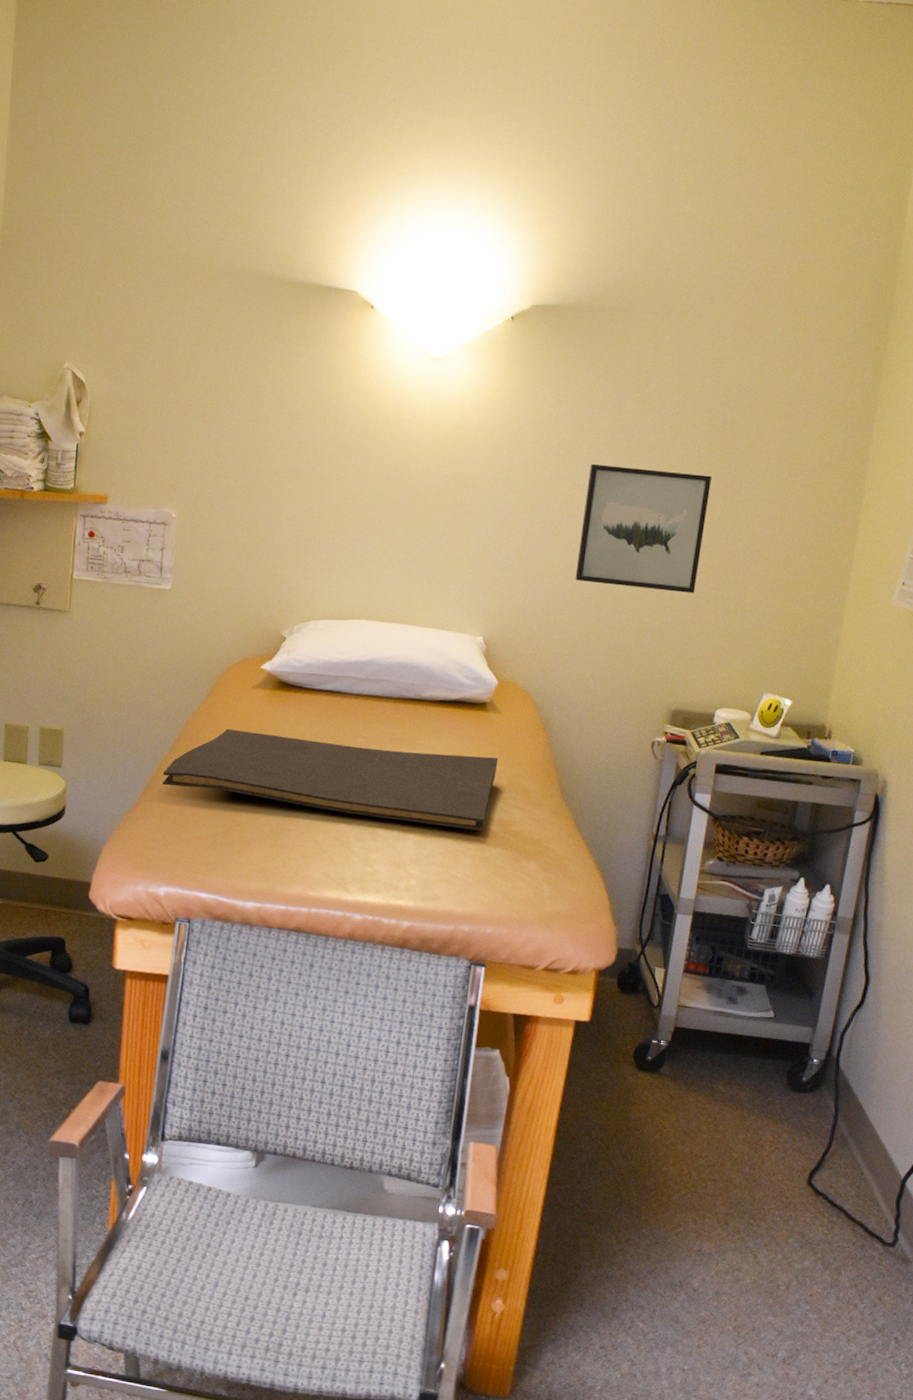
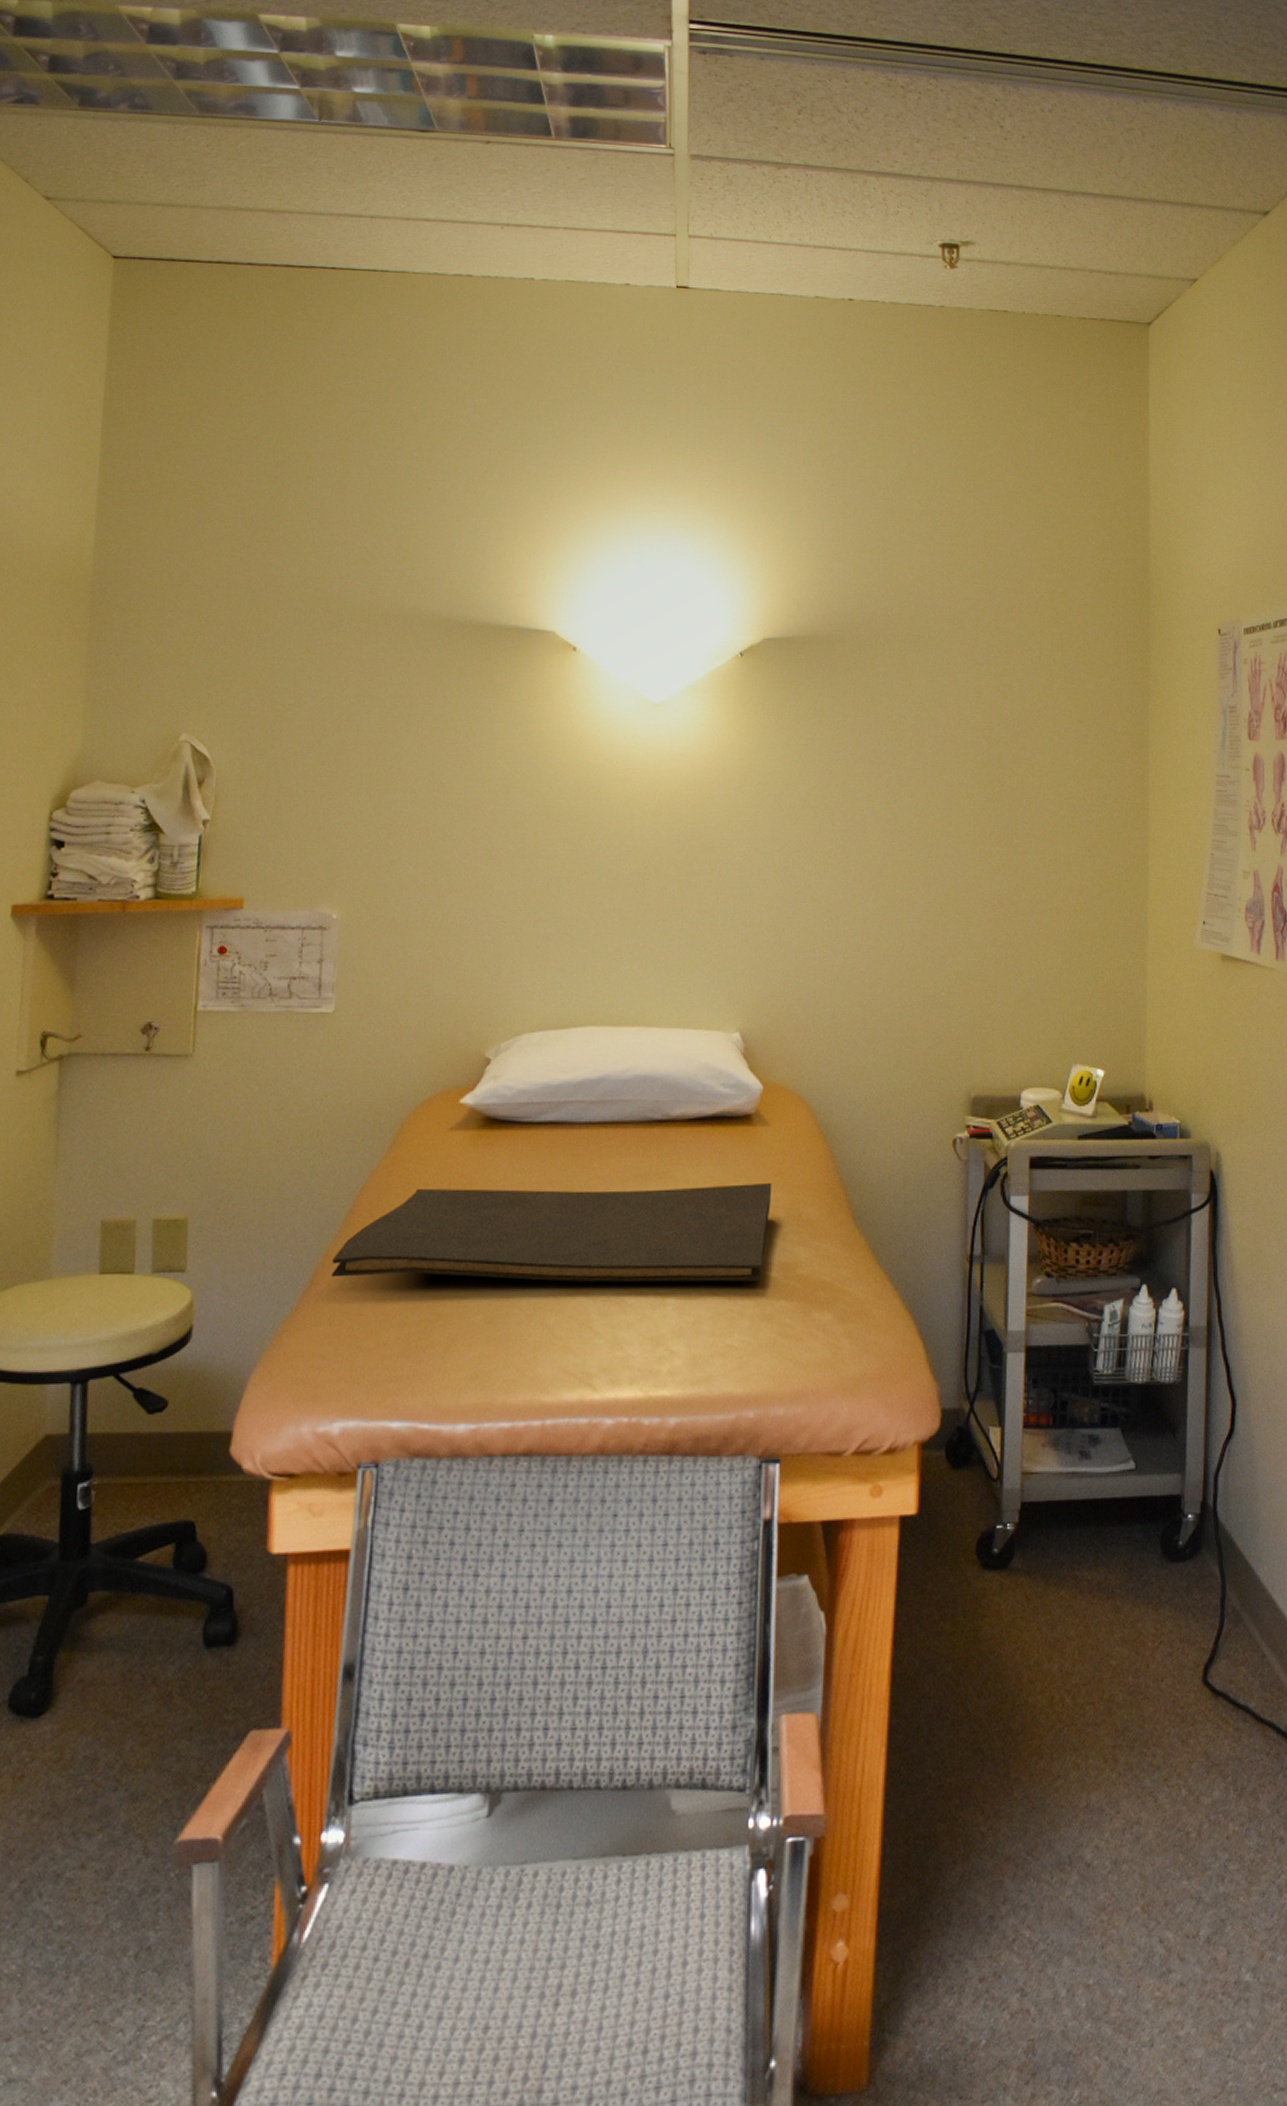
wall art: present [575,463,712,594] -> none [843,814,984,956]

